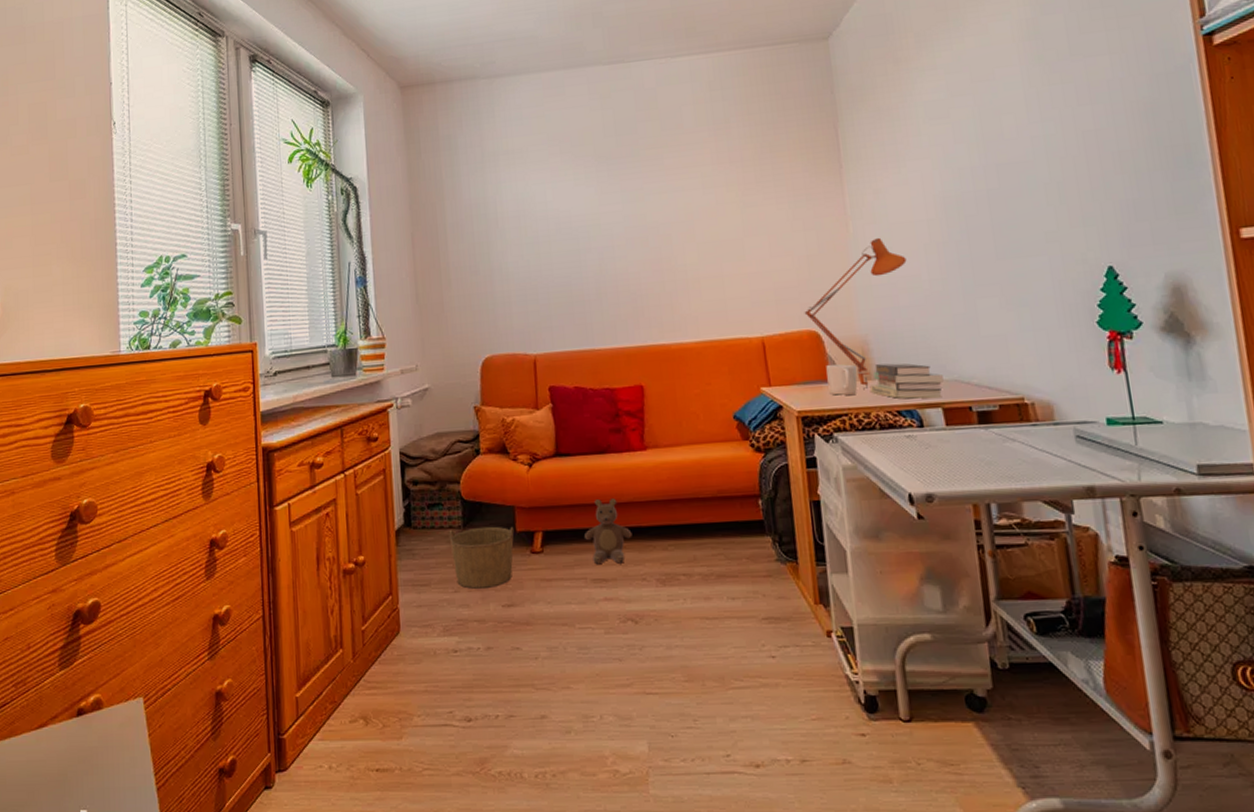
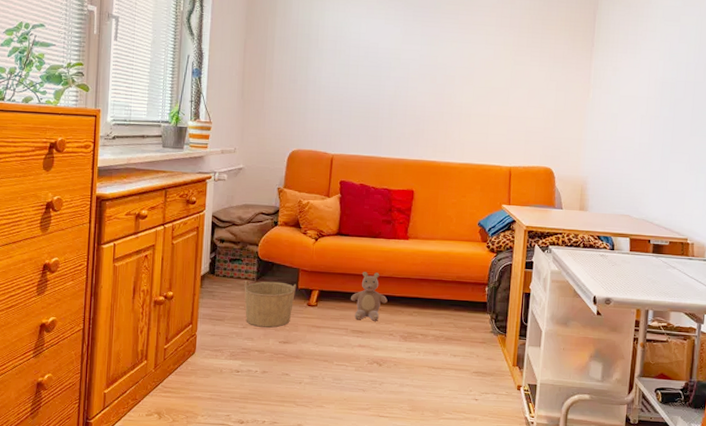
desk lamp: present [804,237,907,390] -> none [544,105,627,218]
mug: present [826,364,858,396] -> none [551,194,576,220]
books: present [869,363,944,399] -> none [581,200,635,231]

